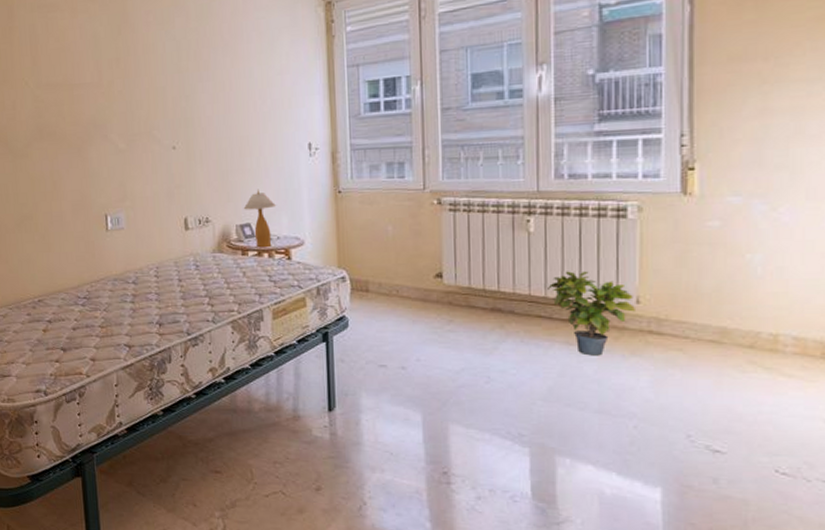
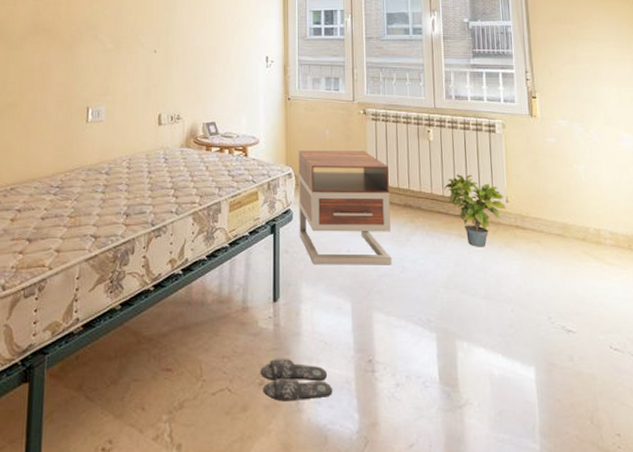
table lamp: present [243,189,277,248] -> none [210,92,238,145]
slippers: none [316,467,401,507] -> present [260,359,333,402]
nightstand: none [353,248,474,375] -> present [298,150,392,265]

